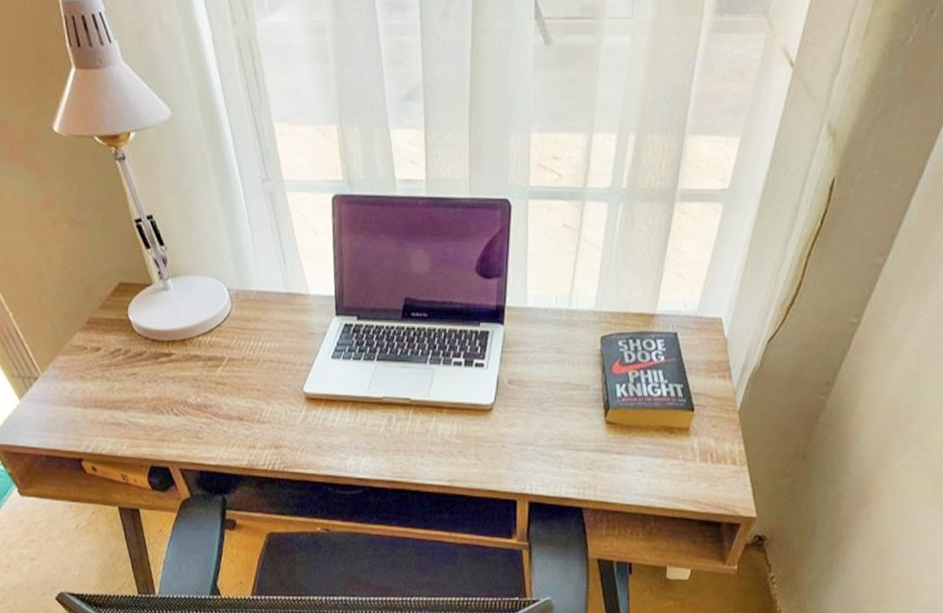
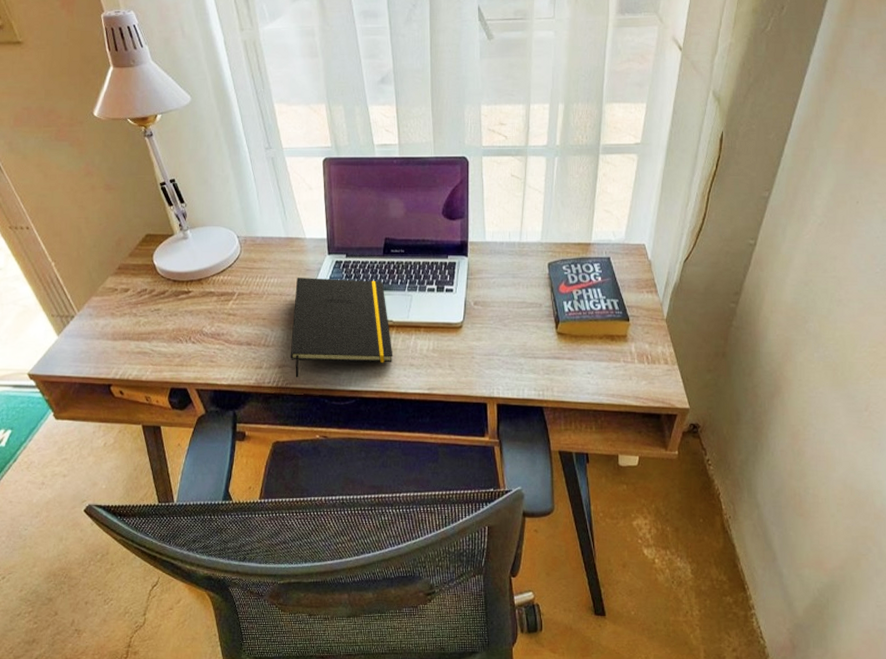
notepad: none [288,342,410,461] -> present [290,278,393,378]

